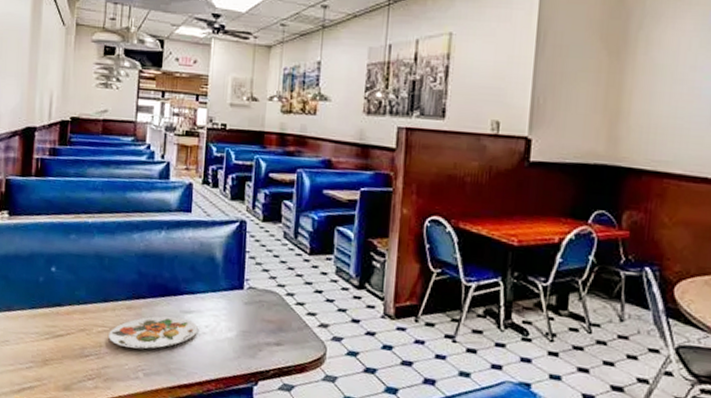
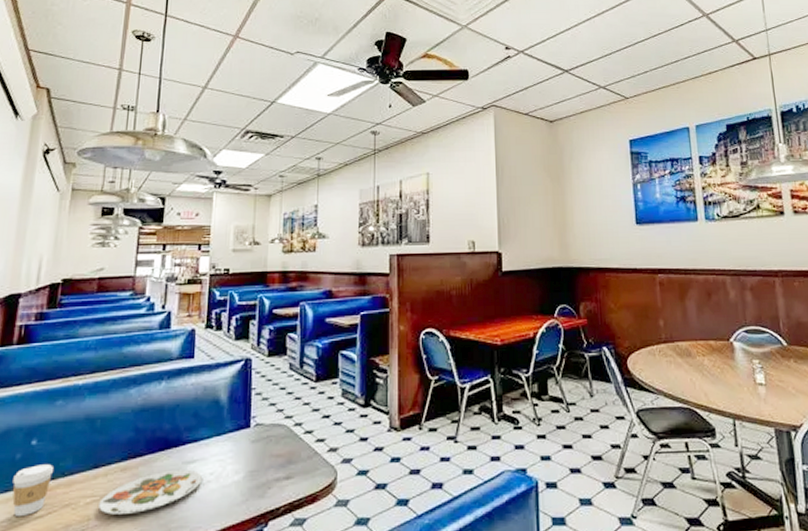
coffee cup: none [38,289,70,332] -> present [12,464,53,516]

